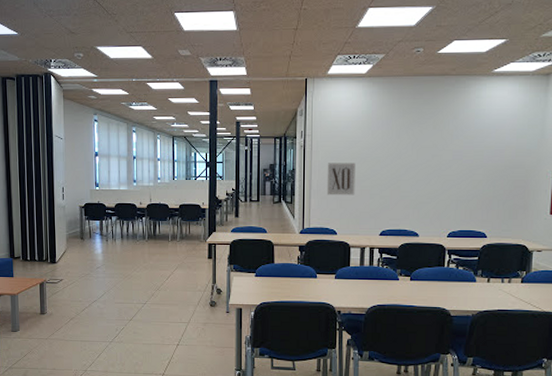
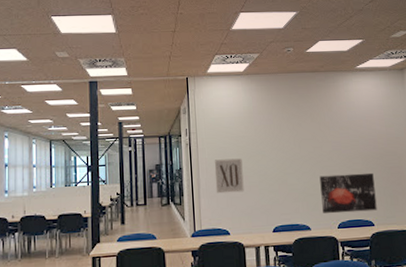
wall art: none [433,185,494,223] -> present [319,172,377,214]

